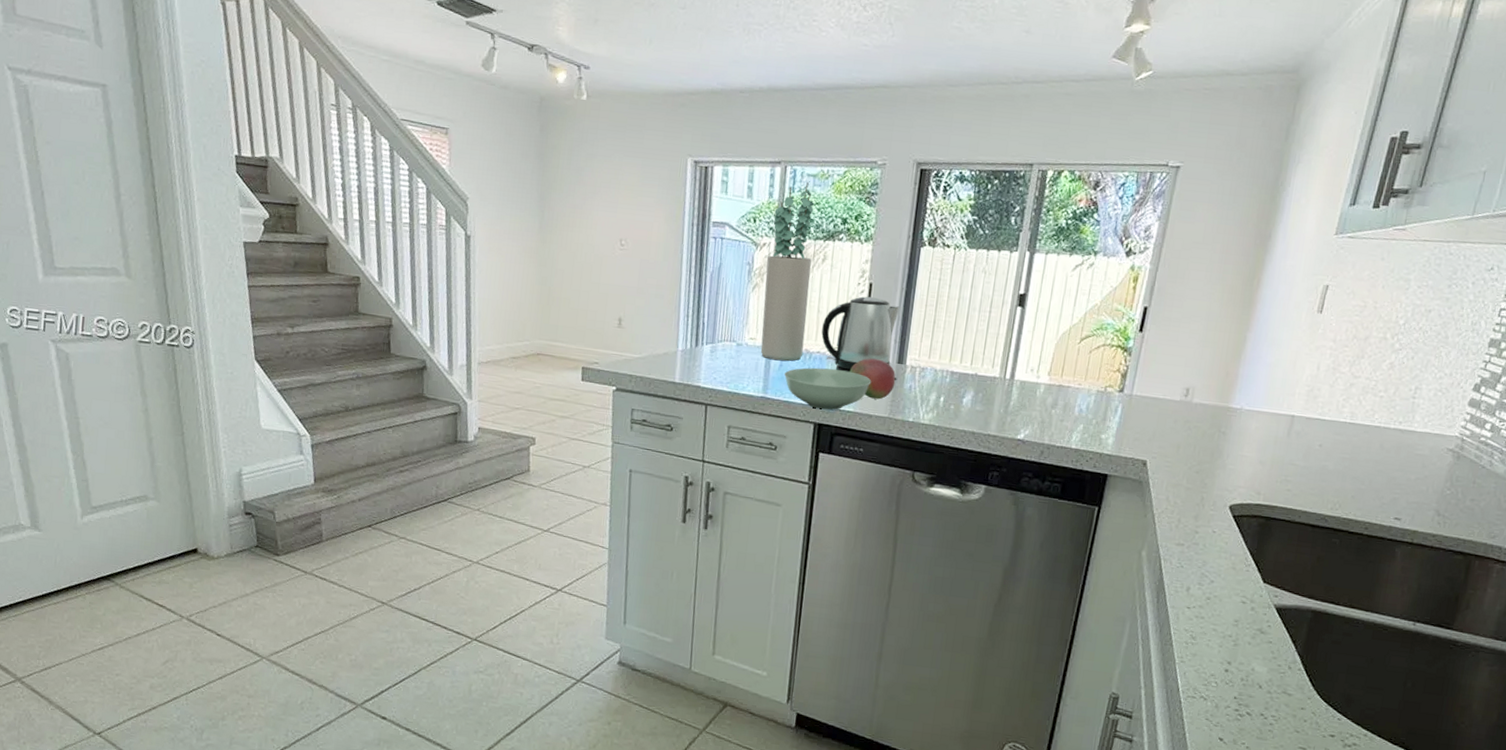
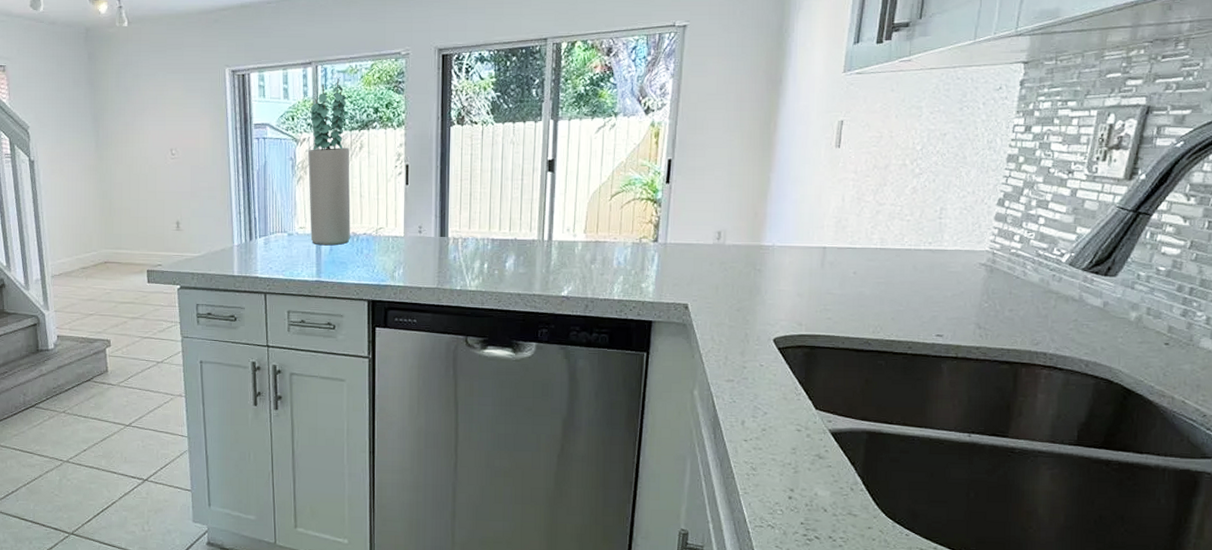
bowl: present [784,367,872,410] -> none [335,248,418,287]
kettle: present [821,296,900,373] -> none [366,177,437,250]
fruit: present [849,358,897,400] -> none [395,234,441,272]

